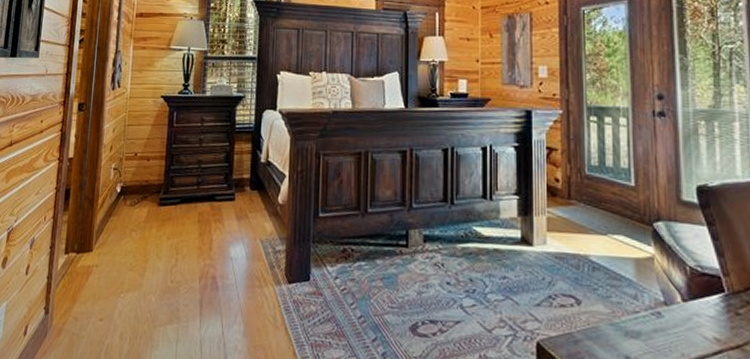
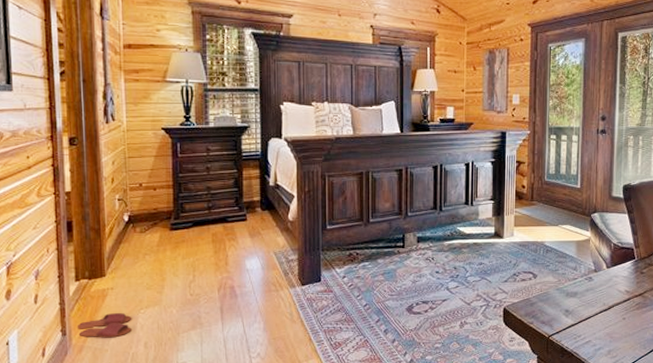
slippers: none [59,293,111,323] -> present [77,312,132,338]

